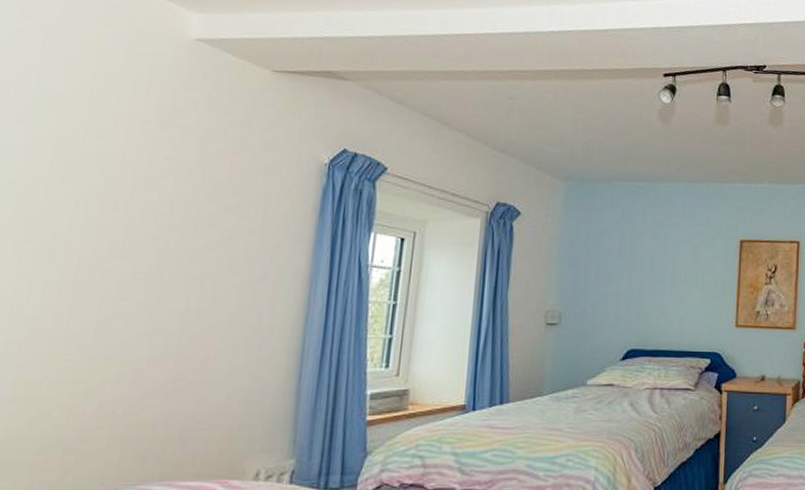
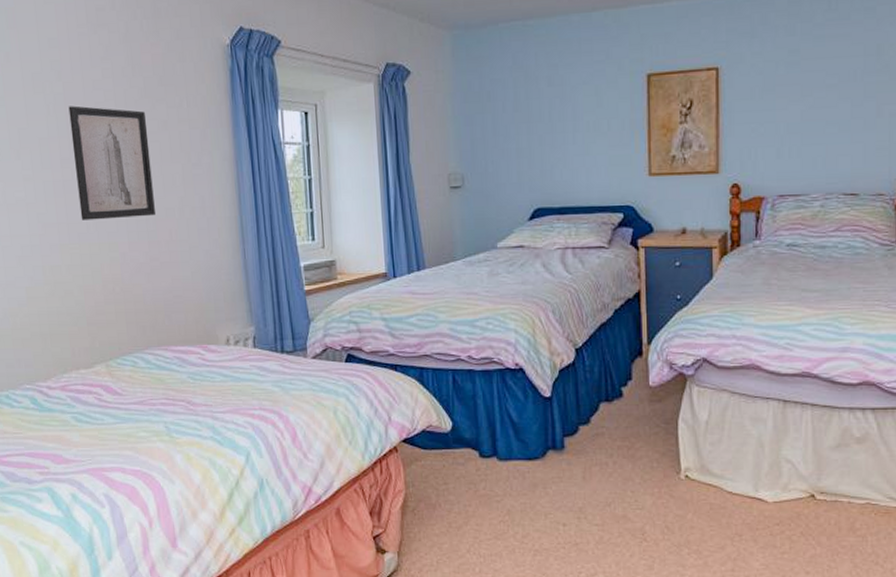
wall art: none [88,202,208,330] -> present [68,106,155,220]

